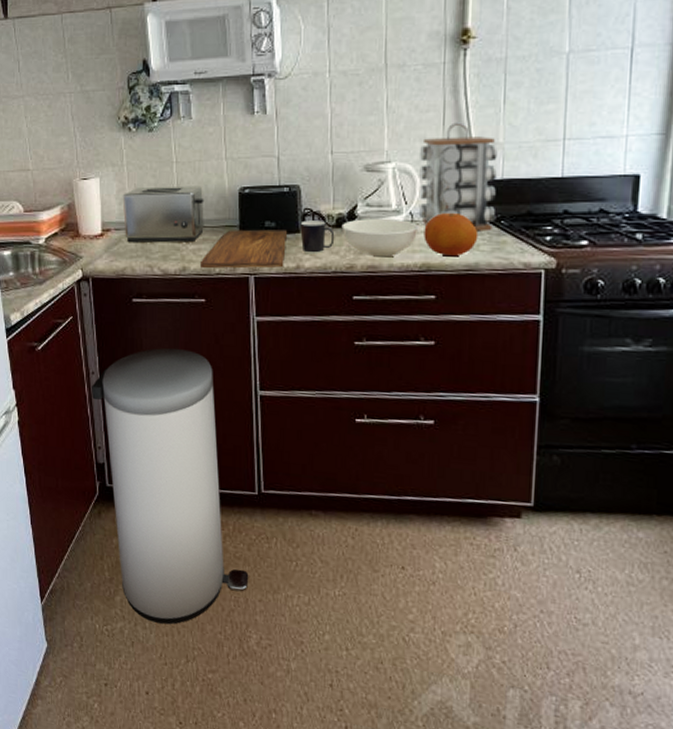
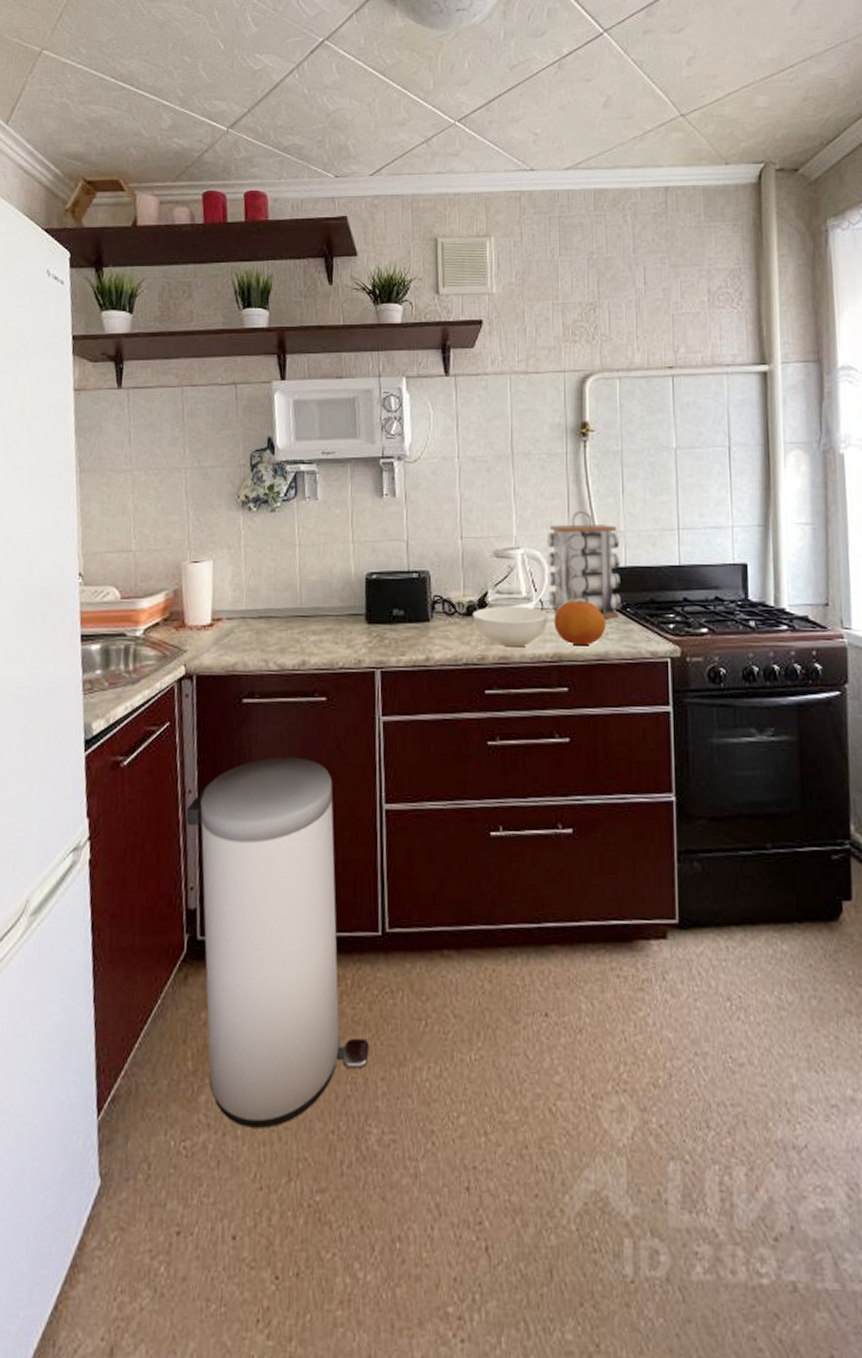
toaster: present [122,186,204,244] -> none [237,570,329,635]
cutting board: present [199,229,288,269] -> none [321,618,417,663]
mug: present [300,220,335,255] -> none [430,608,466,645]

